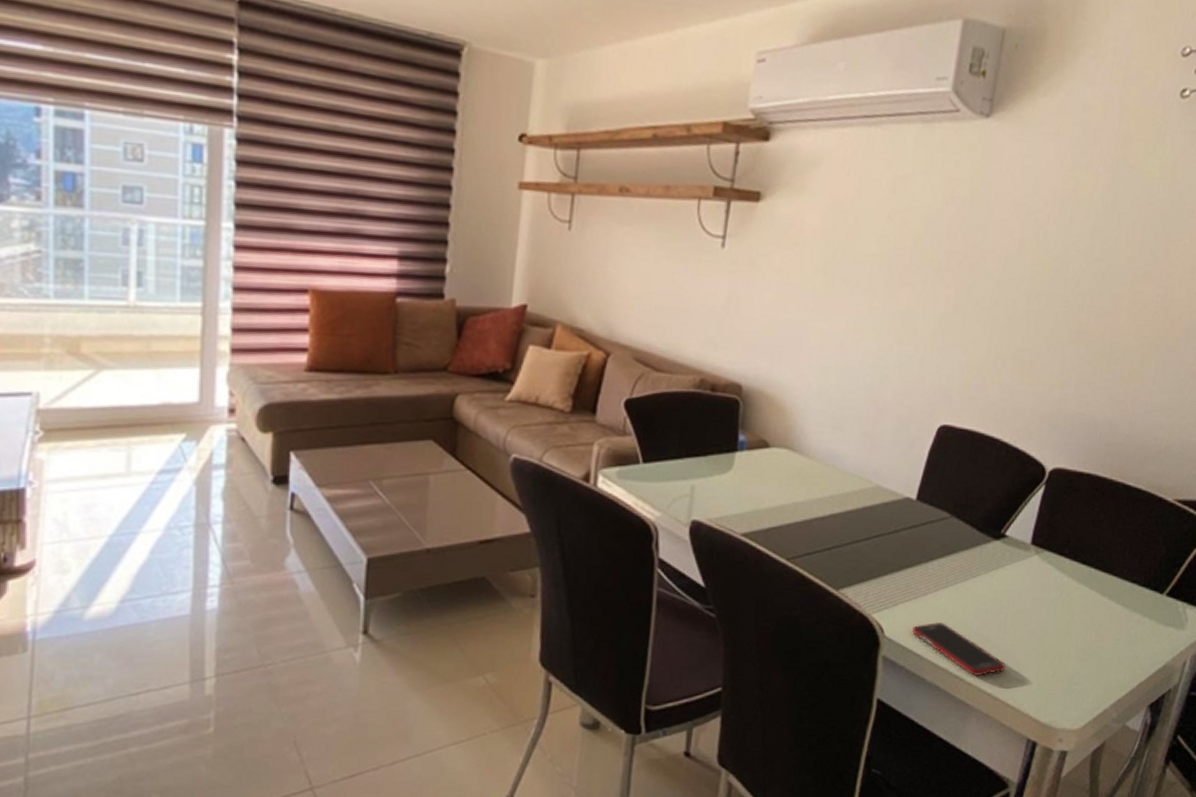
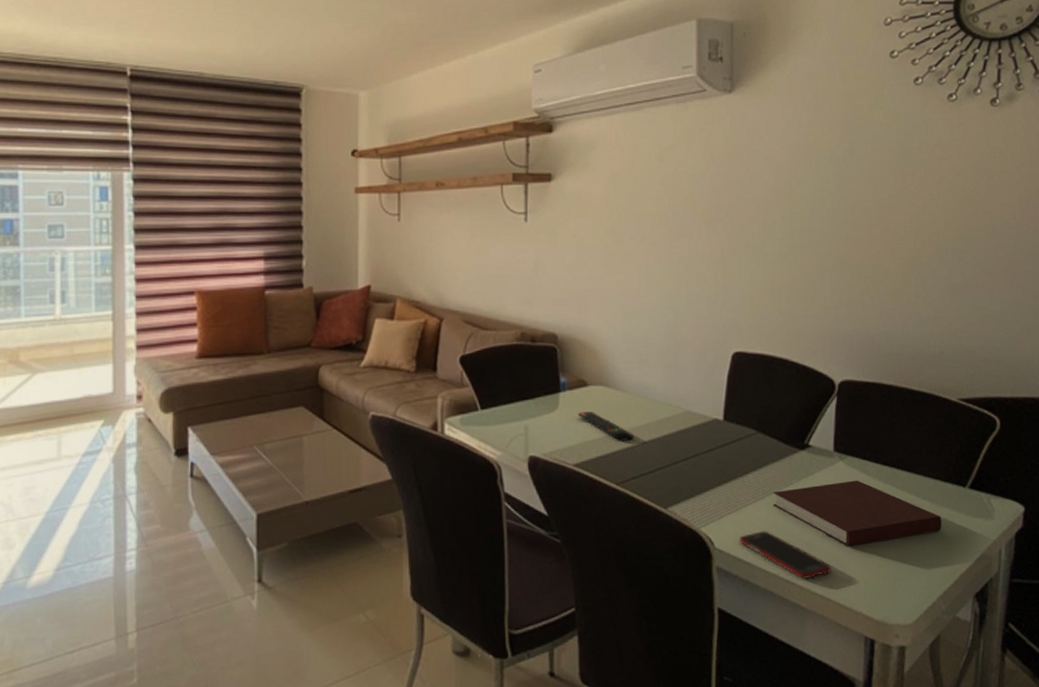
remote control: none [753,476,814,513] -> present [578,411,634,441]
notebook: none [954,577,1131,646] -> present [772,480,942,547]

